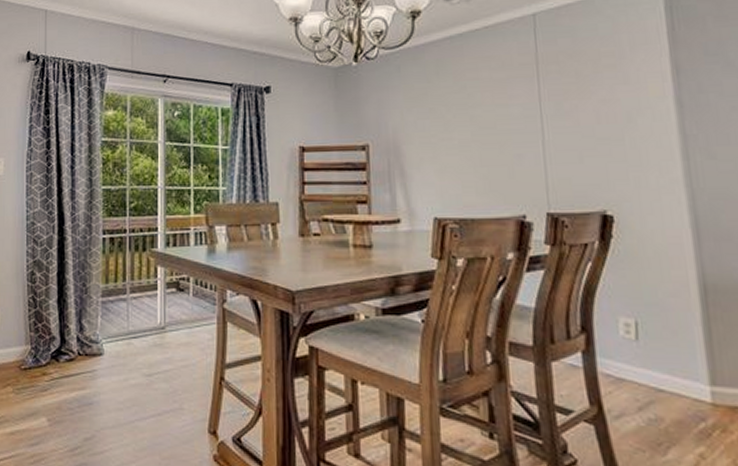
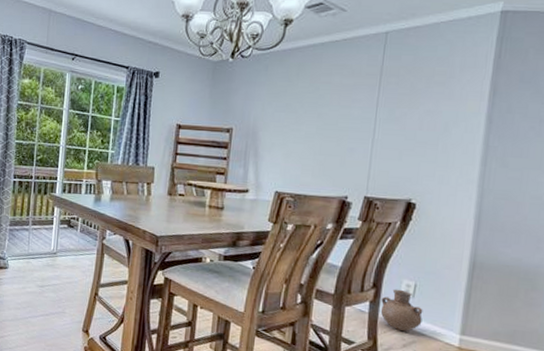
vase: none [596,331,656,388] -> present [380,289,423,331]

